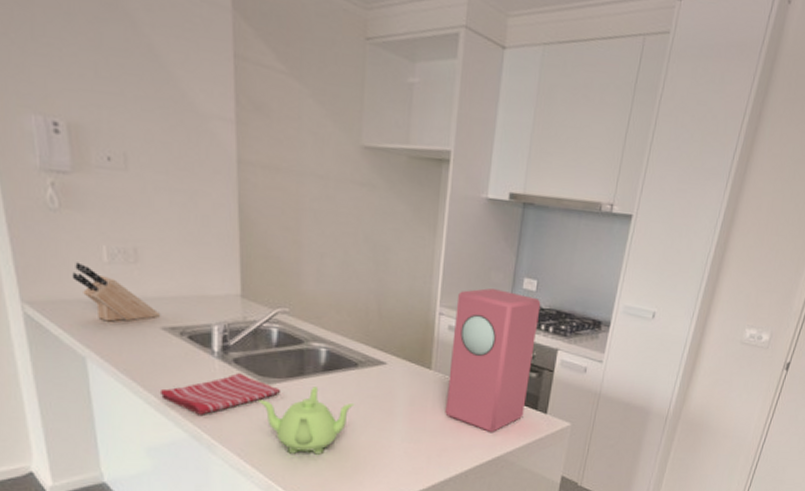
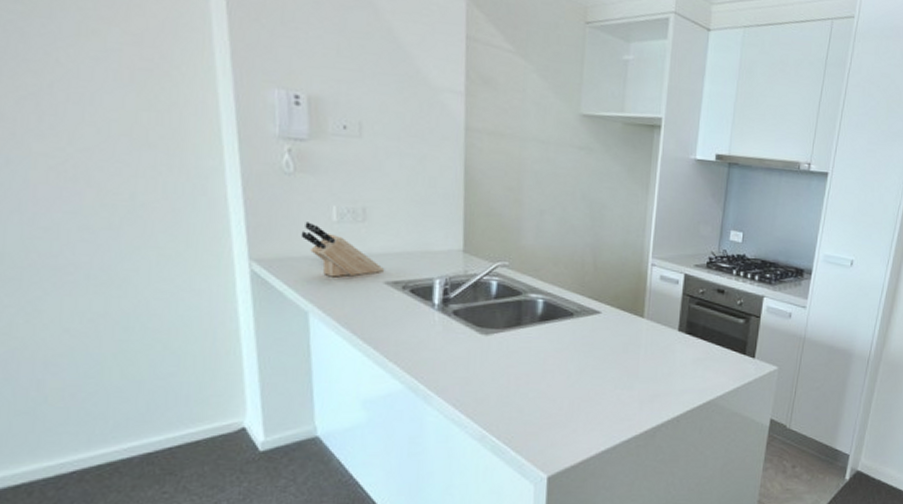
dish towel: present [159,373,280,415] -> none [378,325,497,367]
teapot: present [258,387,355,455] -> none [475,336,570,403]
speaker: present [445,288,541,434] -> none [657,241,747,379]

